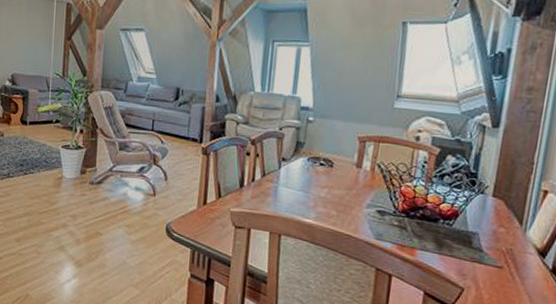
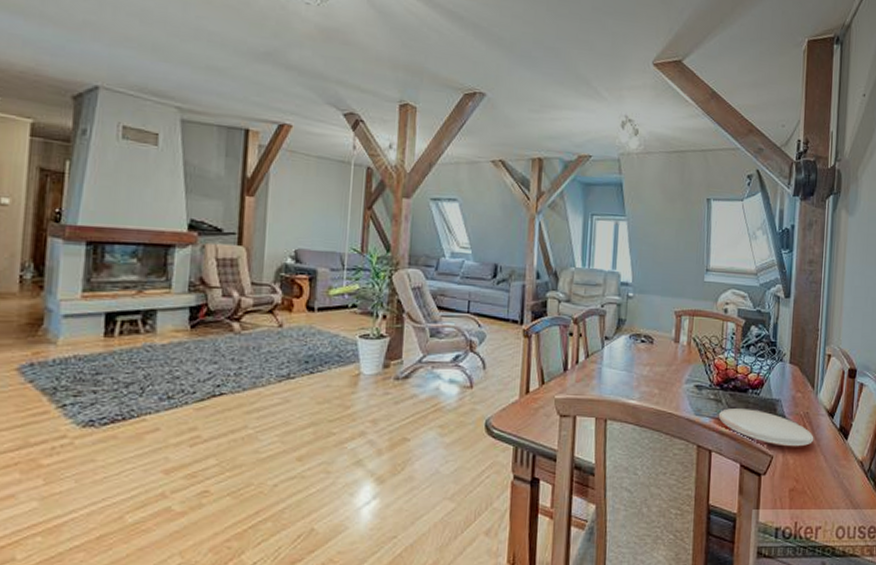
plate: none [401,236,518,284] -> present [718,408,814,447]

